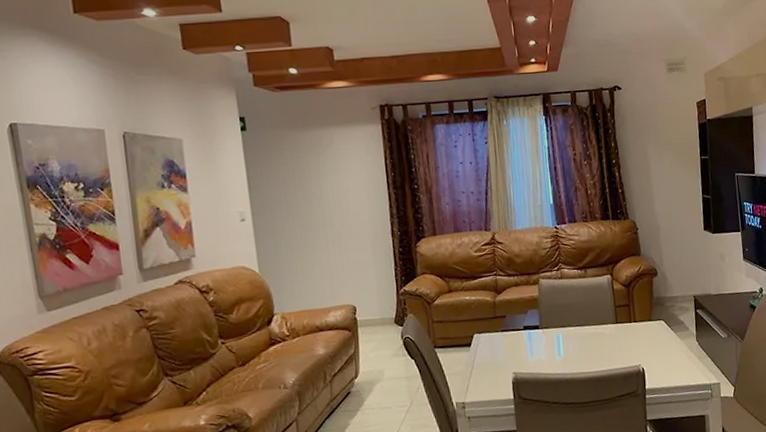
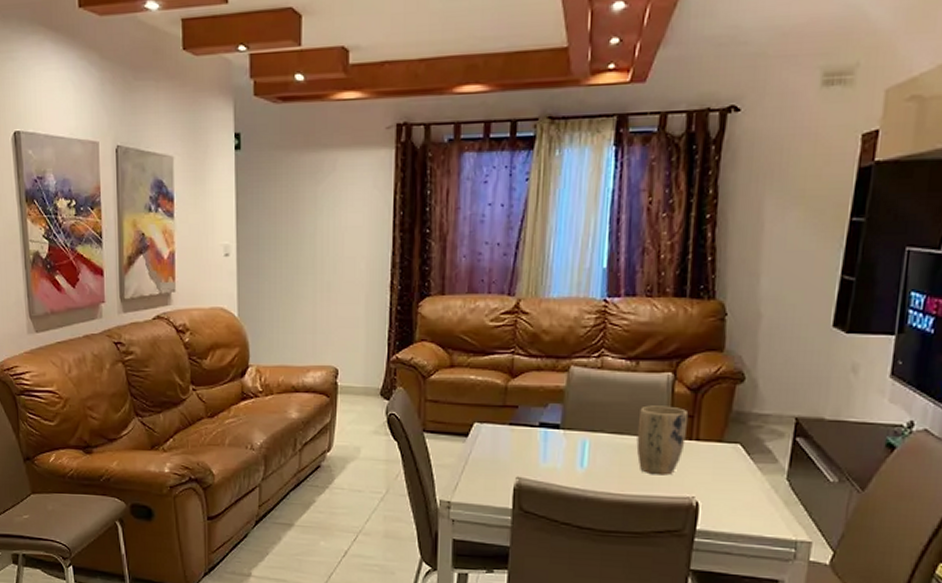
plant pot: none [593,300,628,353] -> present [636,405,689,475]

